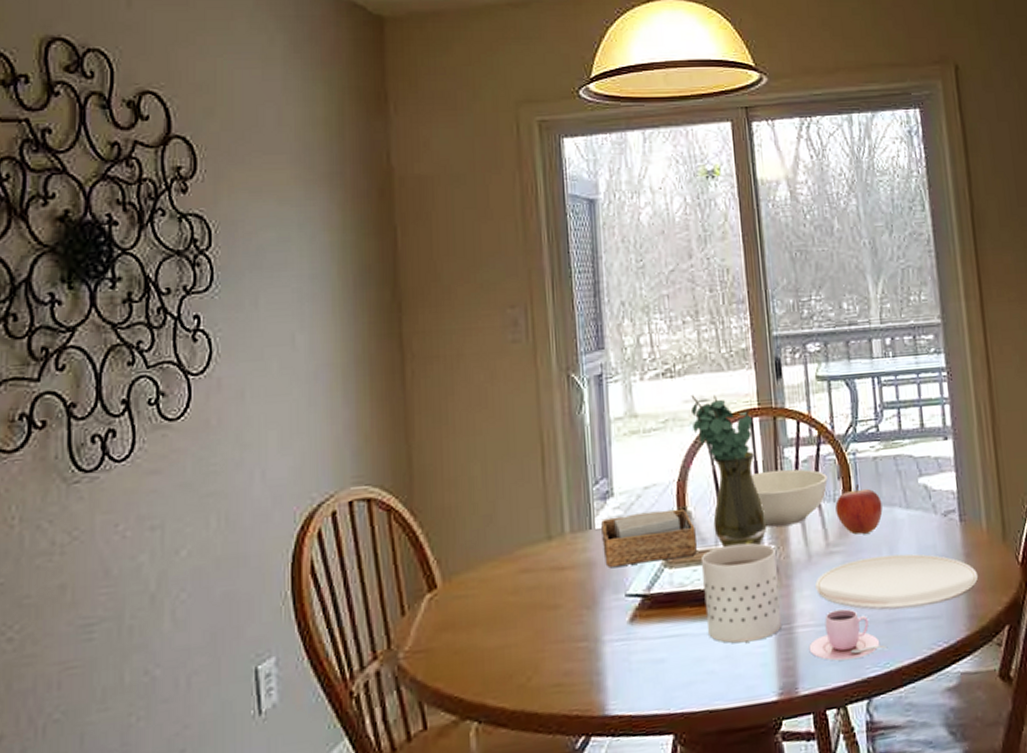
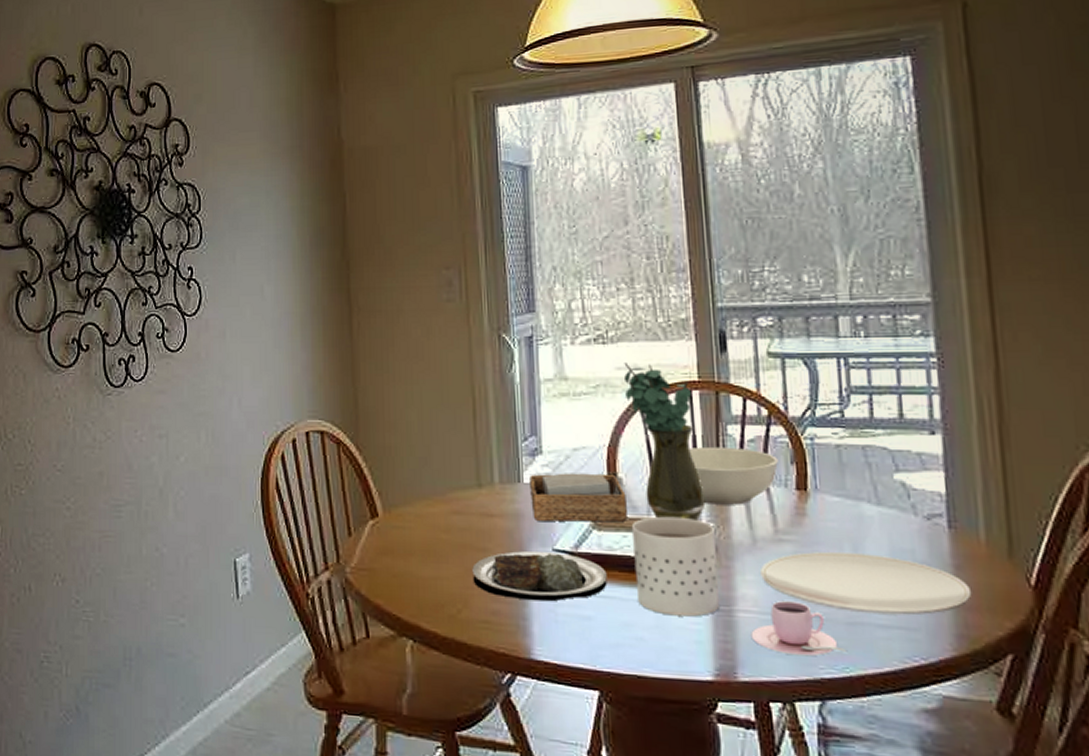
plate: none [543,597,679,655] -> present [472,551,607,602]
apple: present [835,484,883,535] -> none [787,472,846,526]

